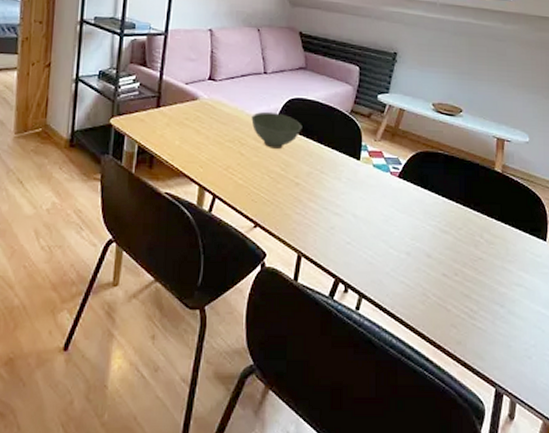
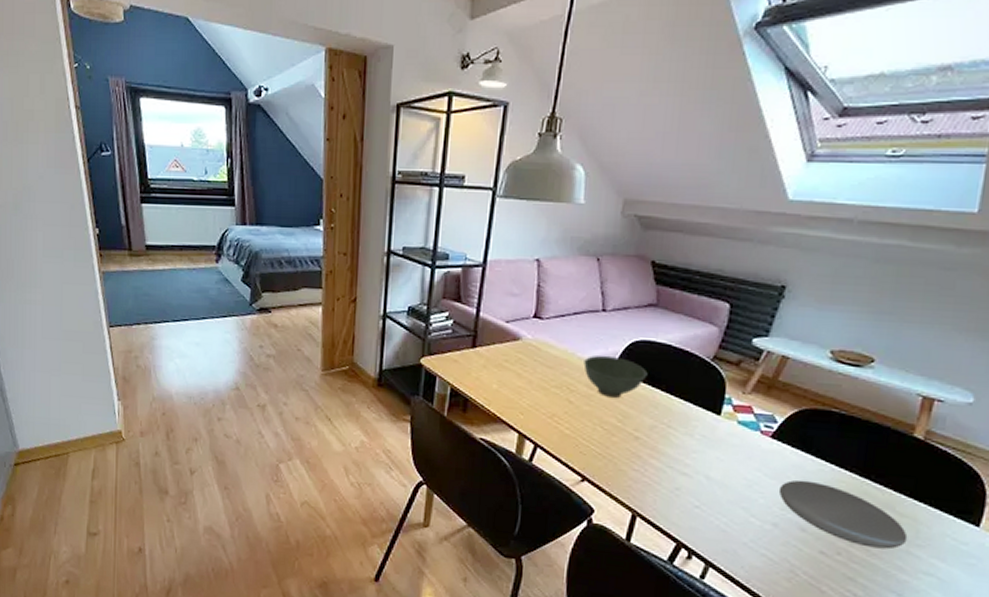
plate: none [408,212,501,267] -> present [778,480,908,550]

